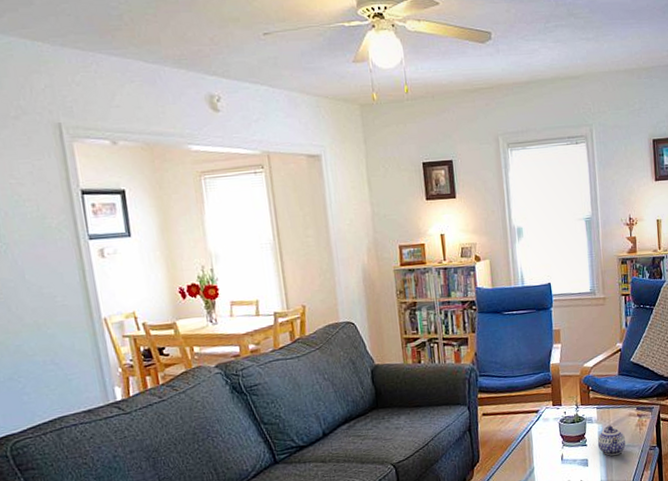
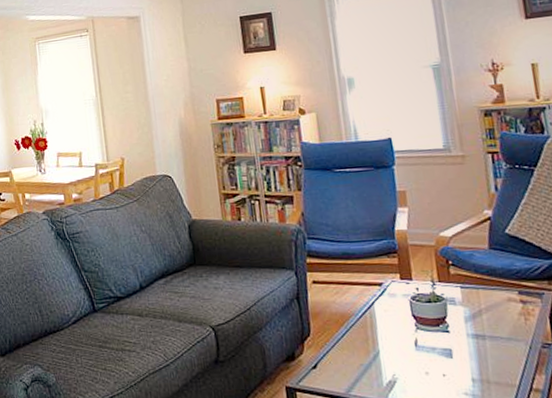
teapot: present [597,425,626,456] -> none [463,311,506,349]

